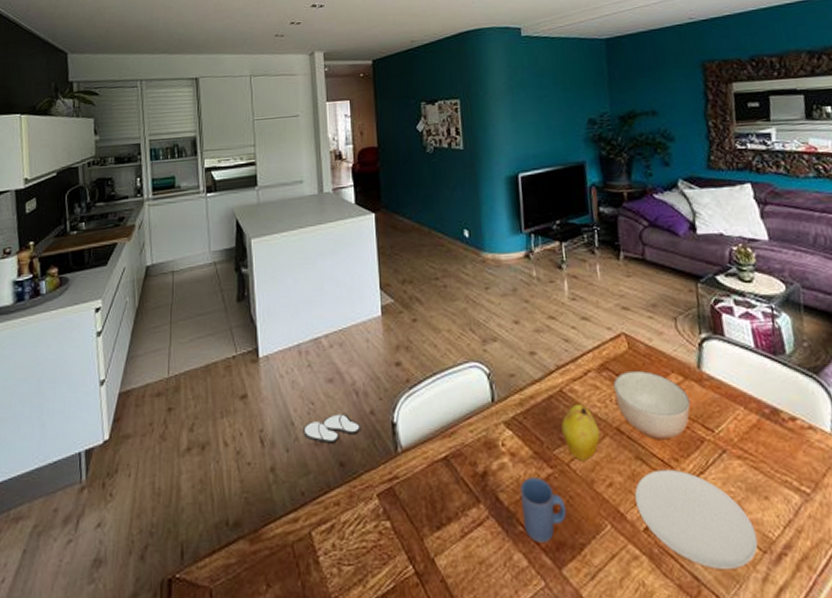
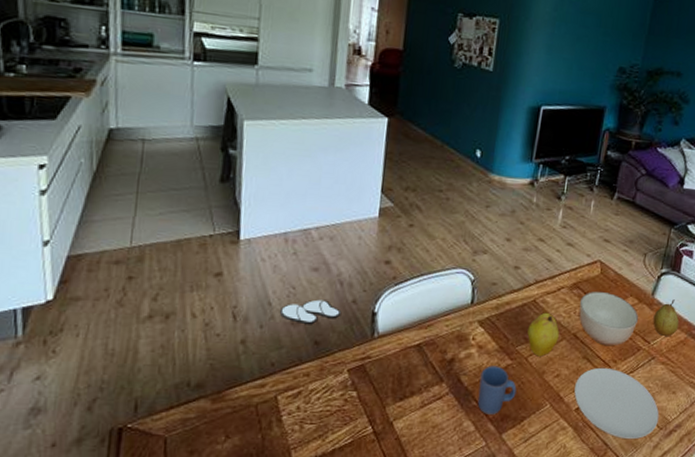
fruit: none [708,371,745,421] -> present [653,299,680,337]

